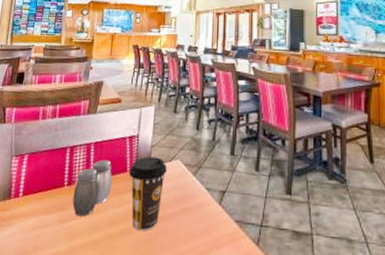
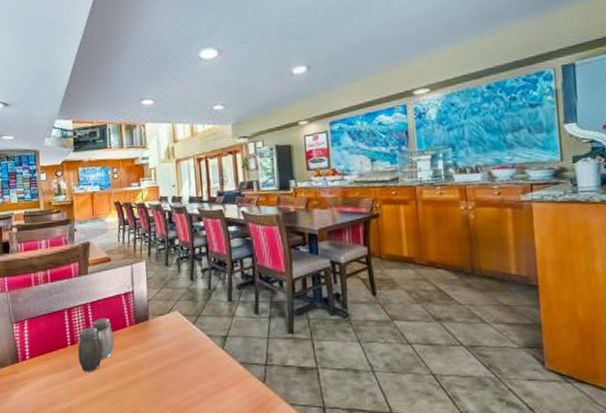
coffee cup: present [128,156,167,231] -> none [128,310,167,380]

